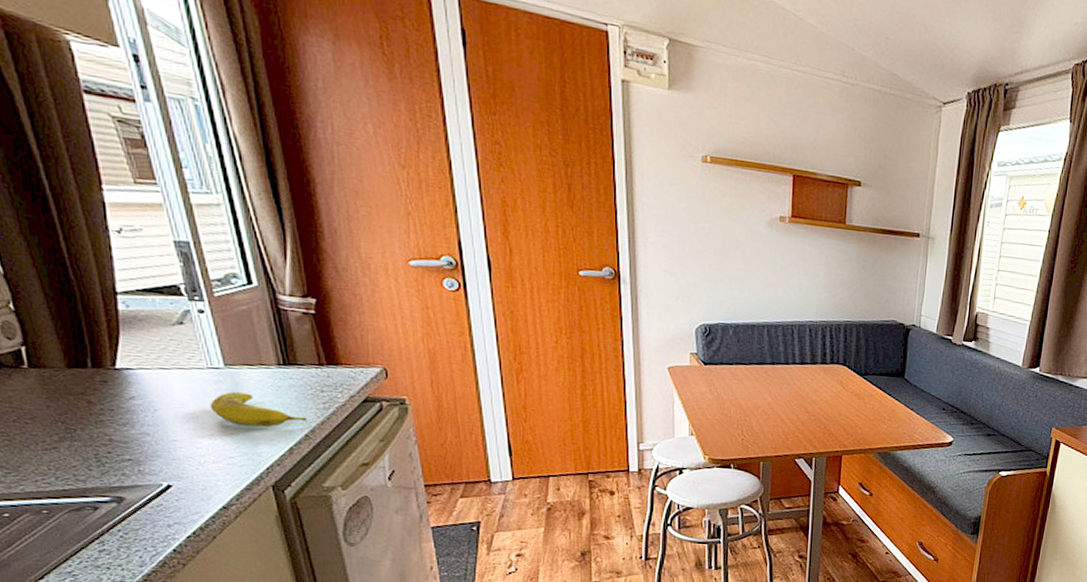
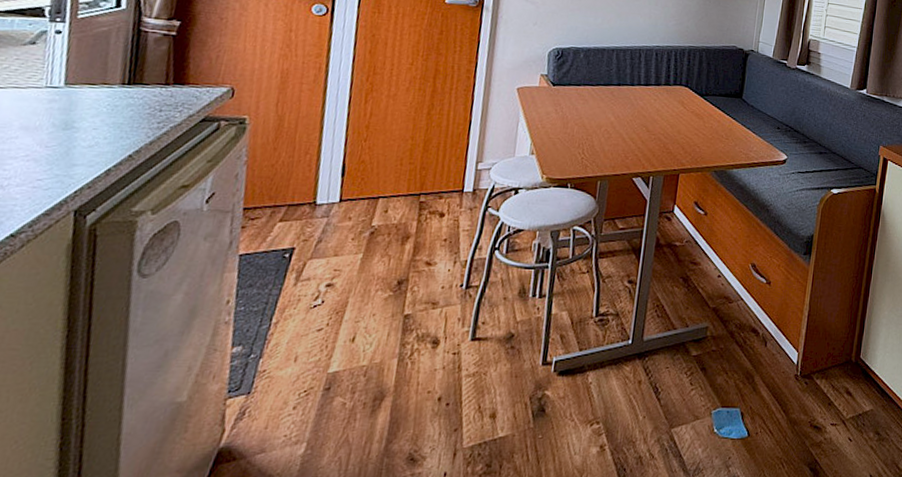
fruit: present [209,392,307,427] -> none [33,111,136,148]

